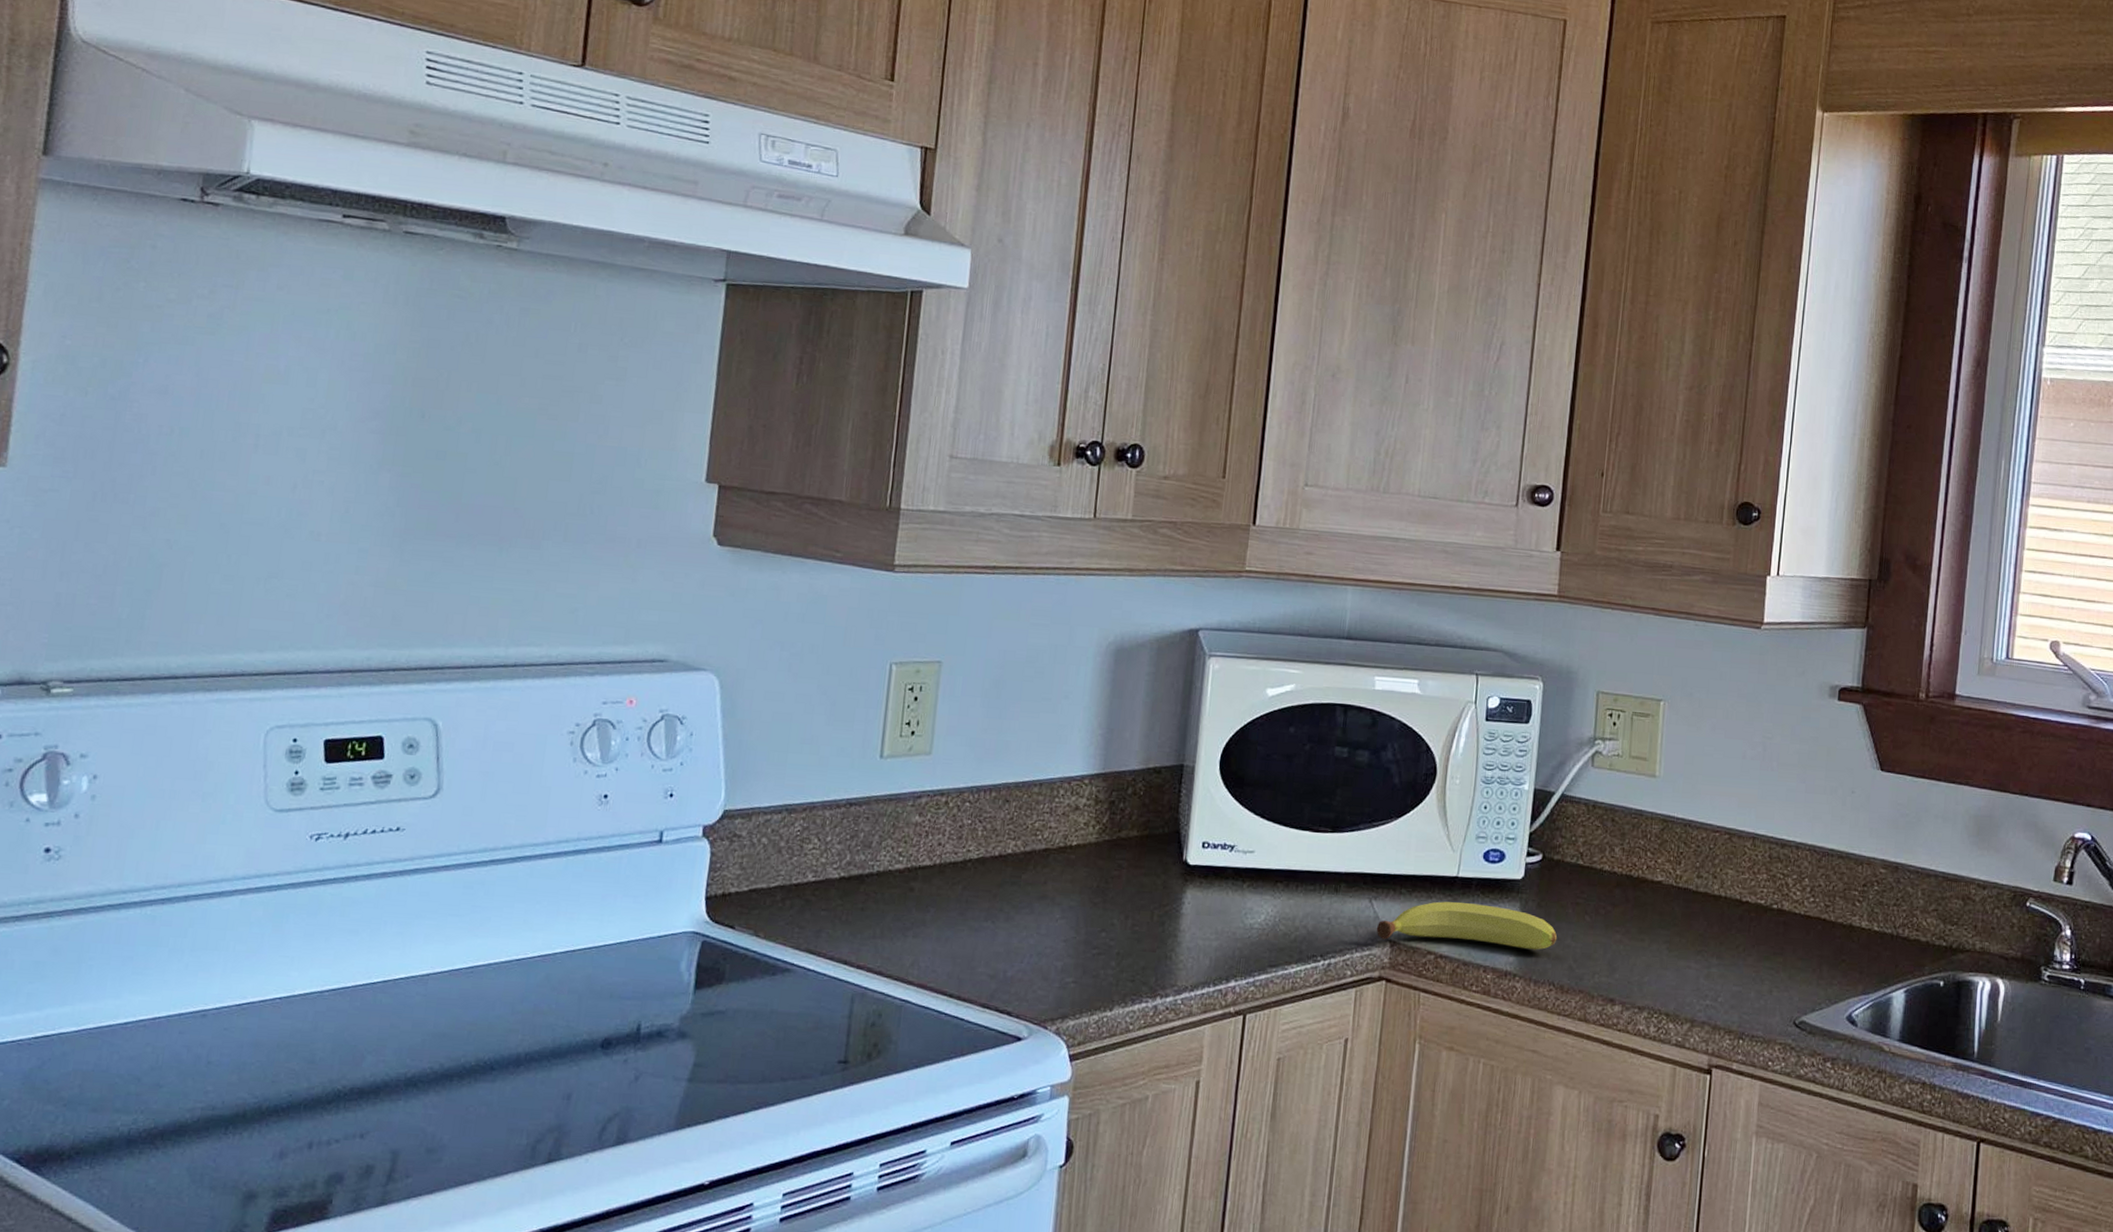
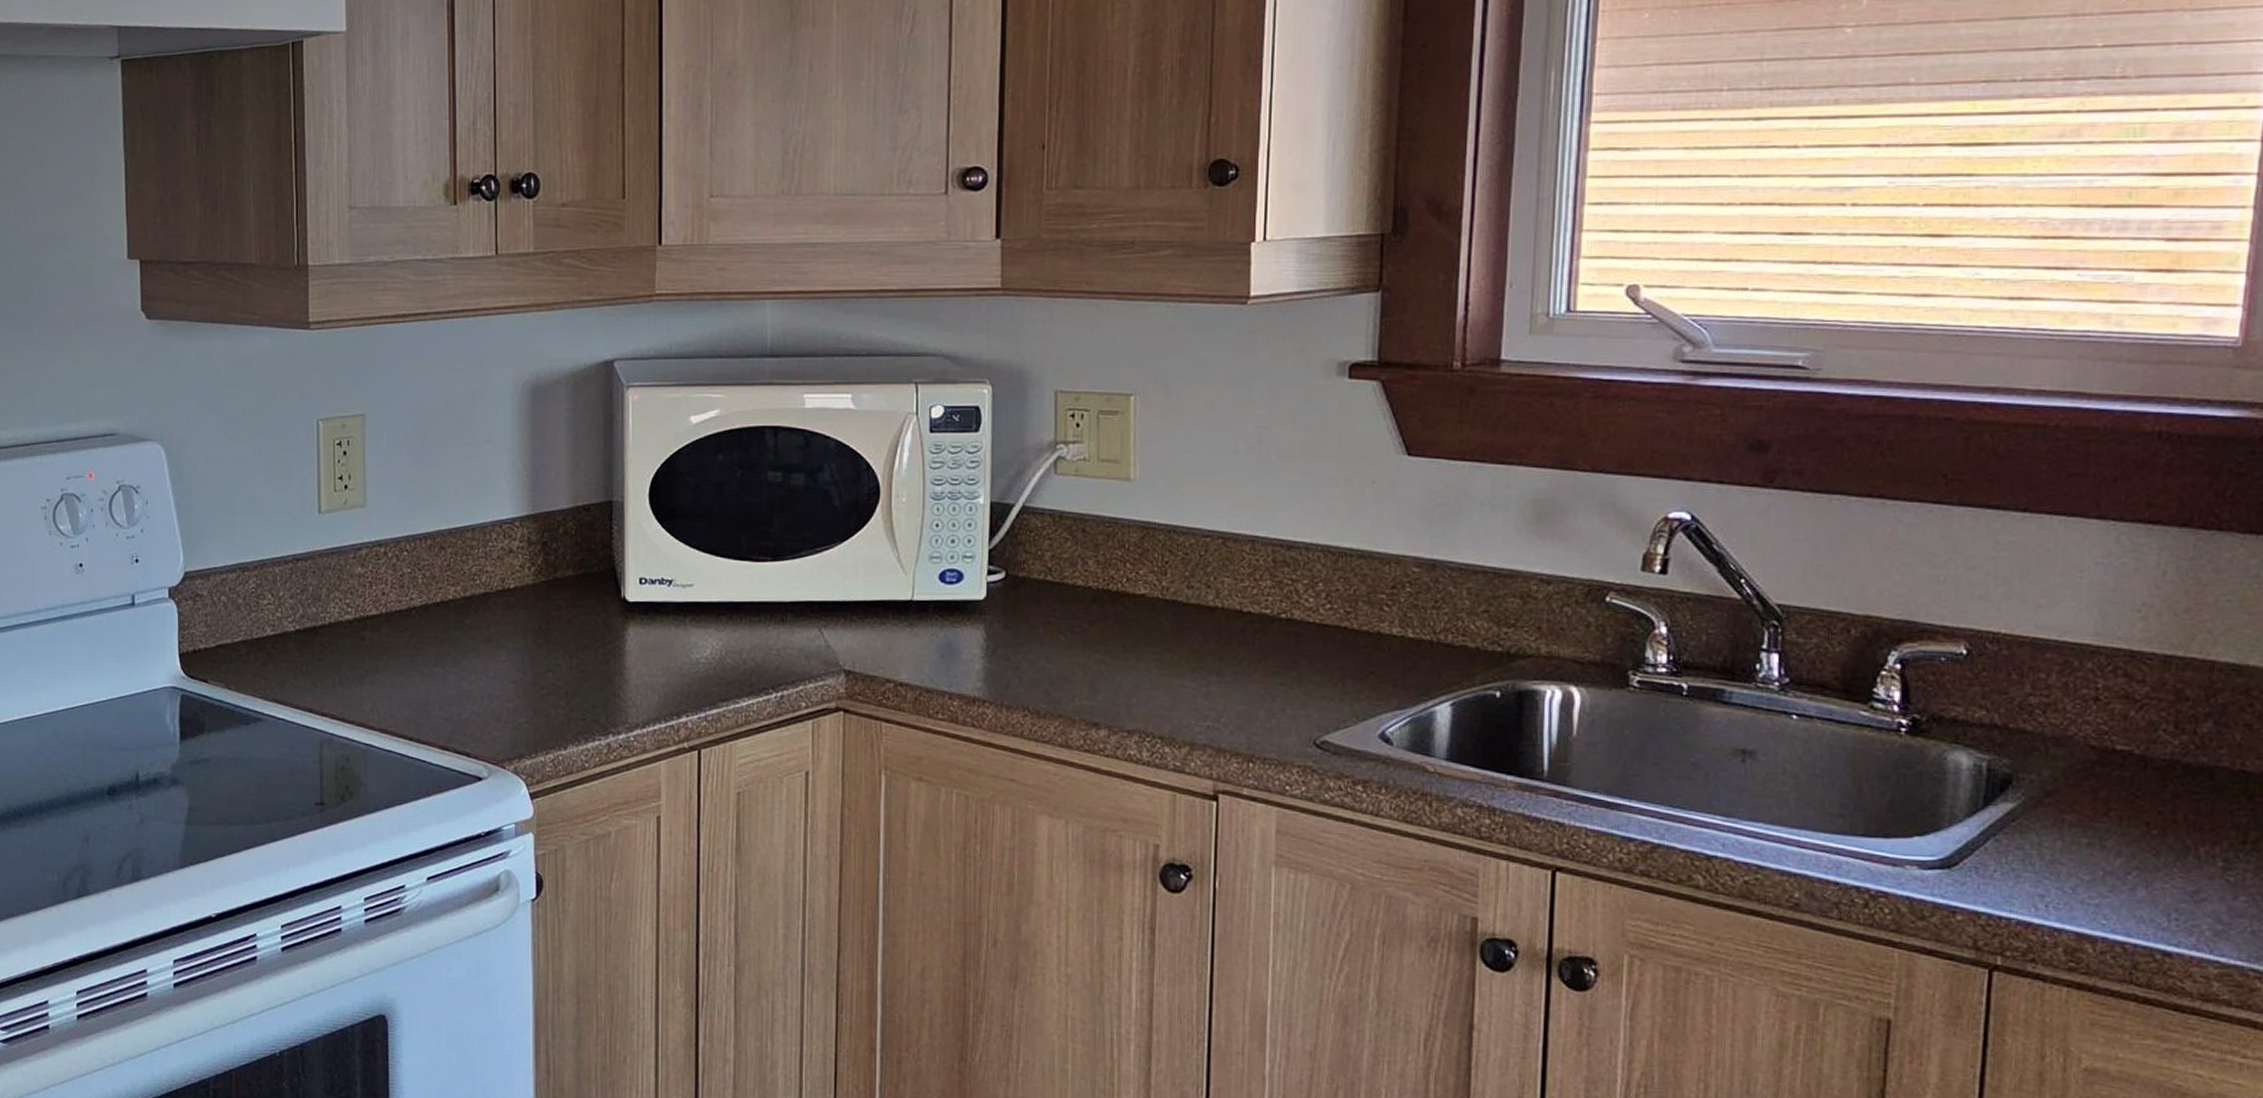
fruit: present [1376,901,1558,950] -> none [828,627,1029,674]

